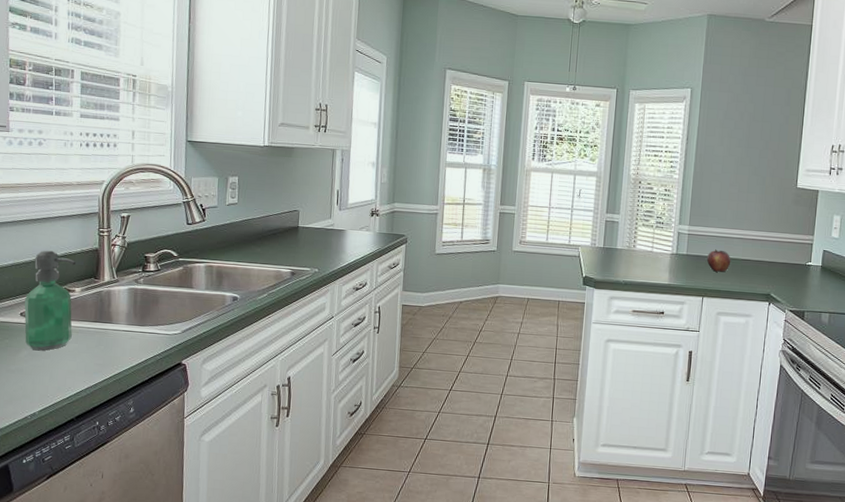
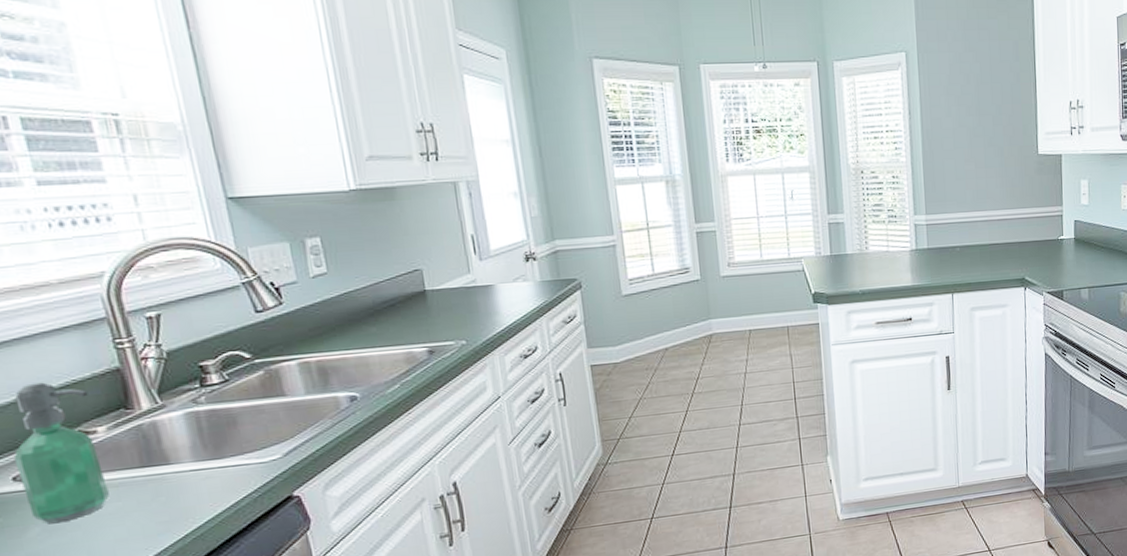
fruit: present [706,249,731,272] -> none [950,237,978,263]

